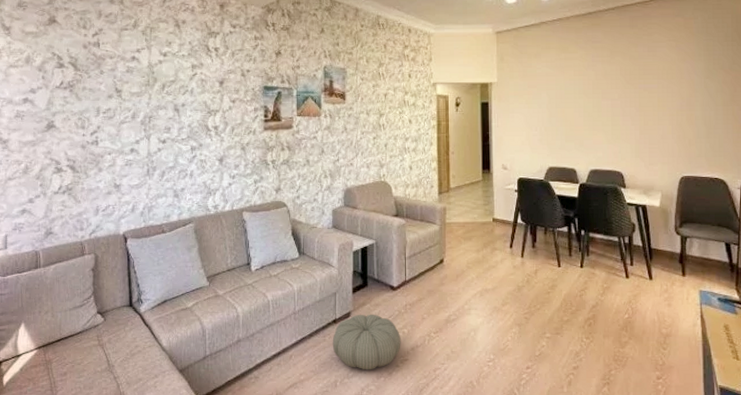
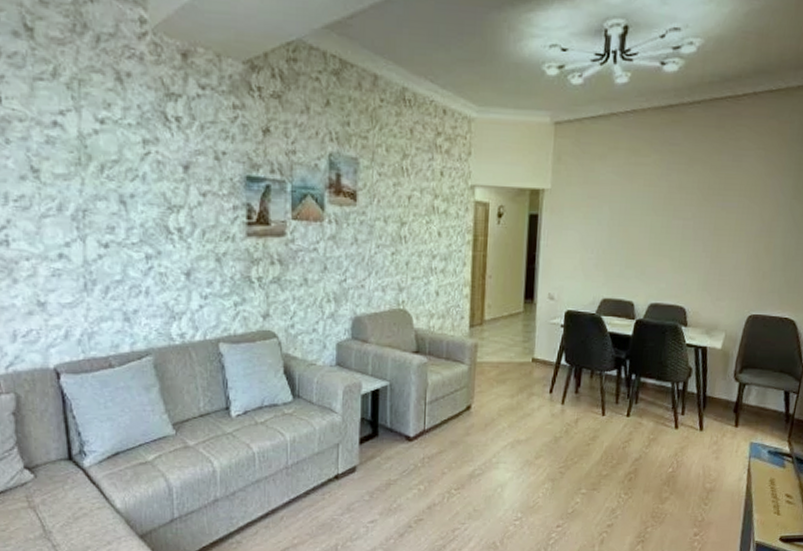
pouf: present [332,314,401,370] -> none [333,468,416,532]

